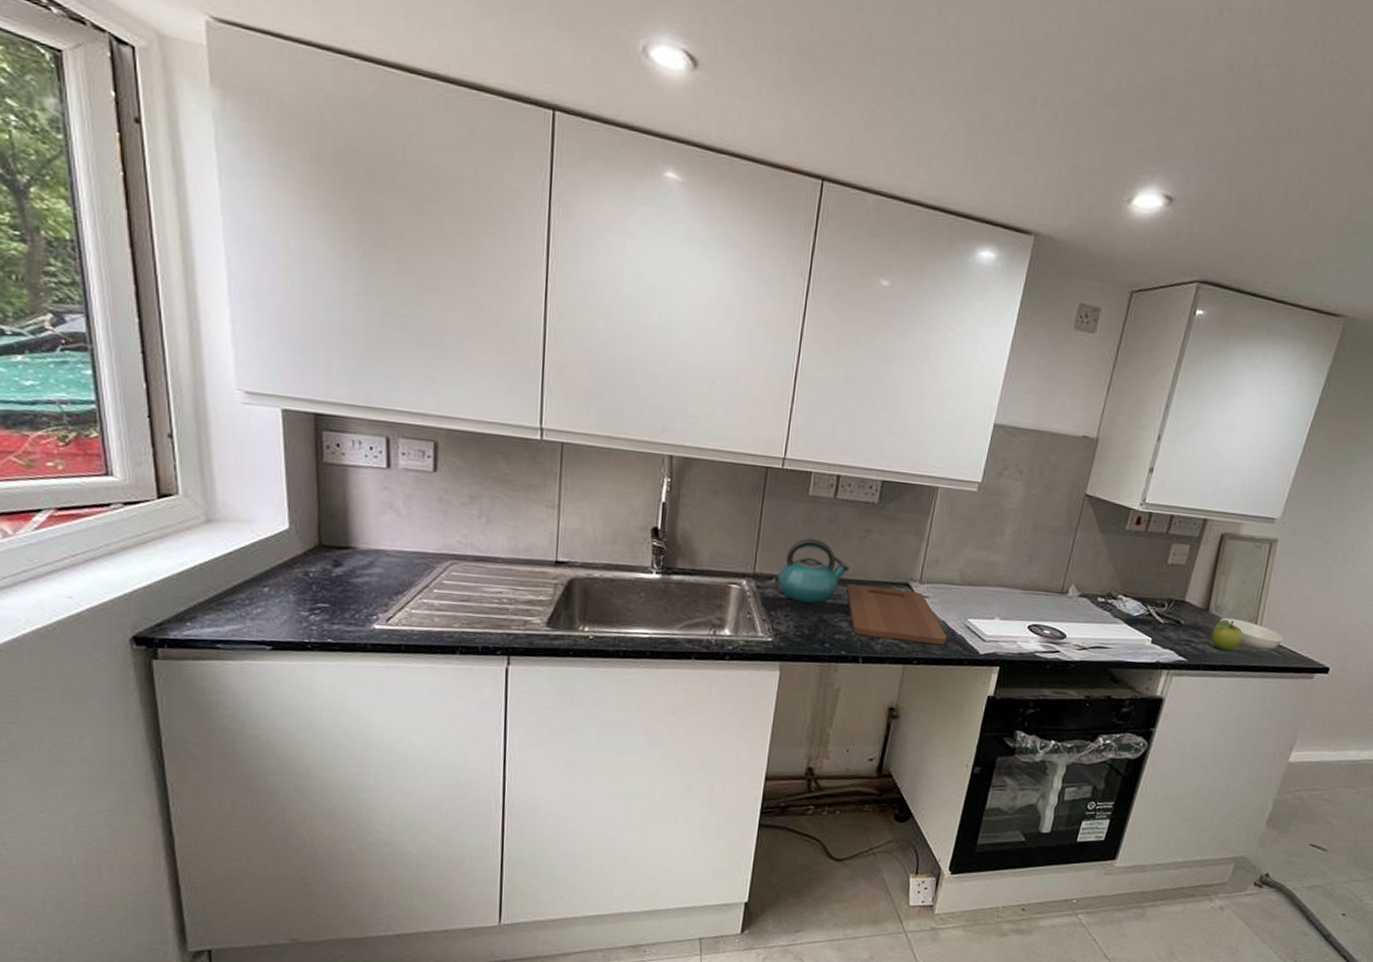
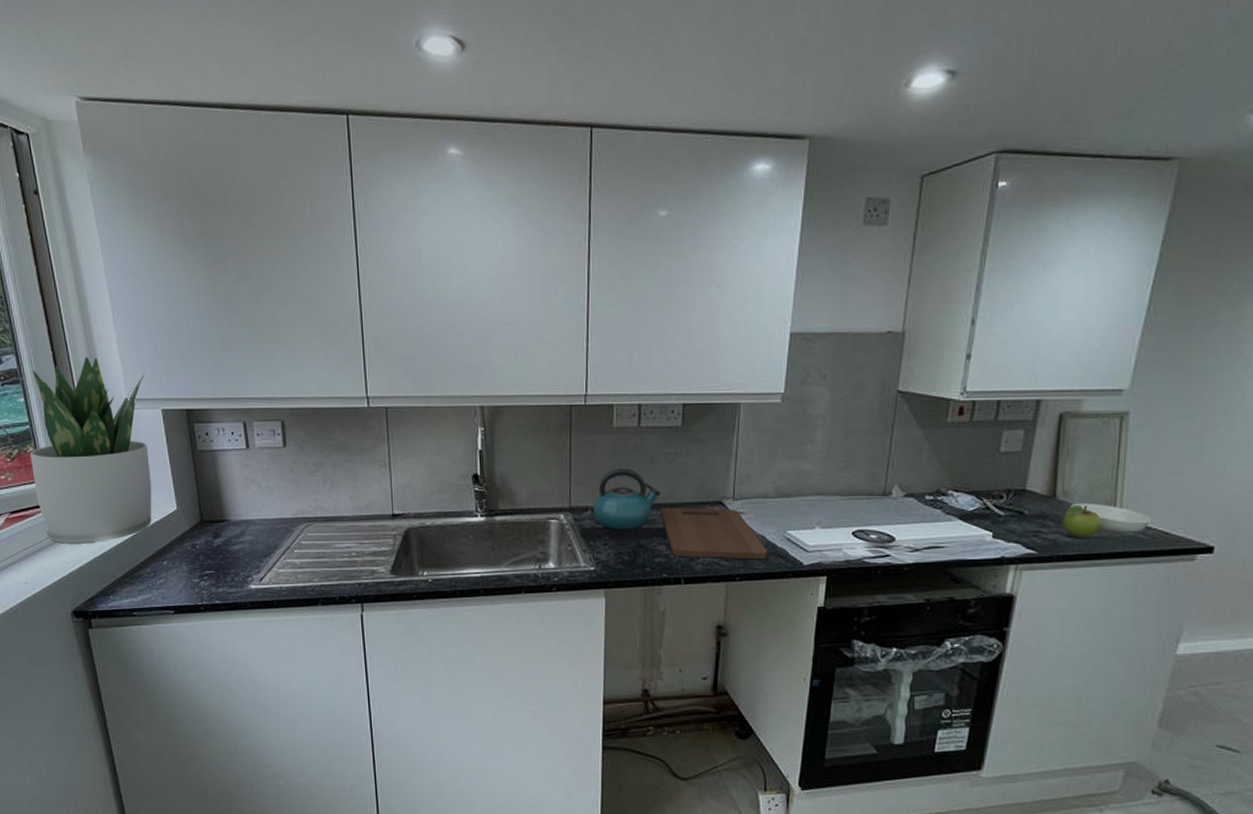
planter: none [93,332,264,558] -> present [30,357,152,544]

